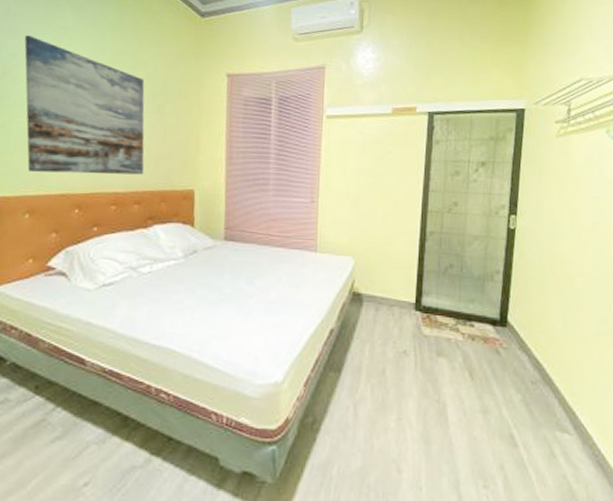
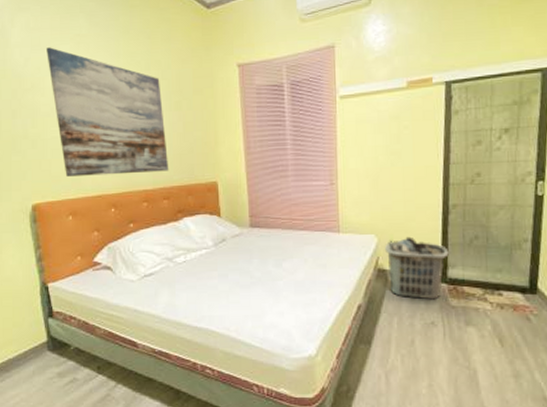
clothes hamper: none [362,261,424,328] -> present [385,236,449,300]

